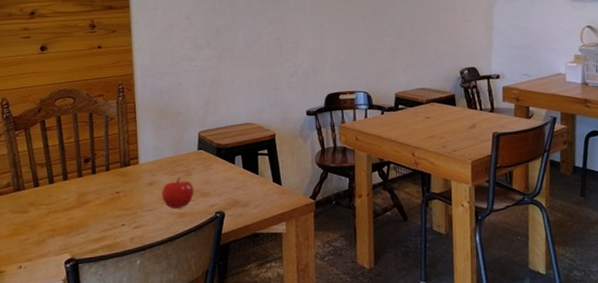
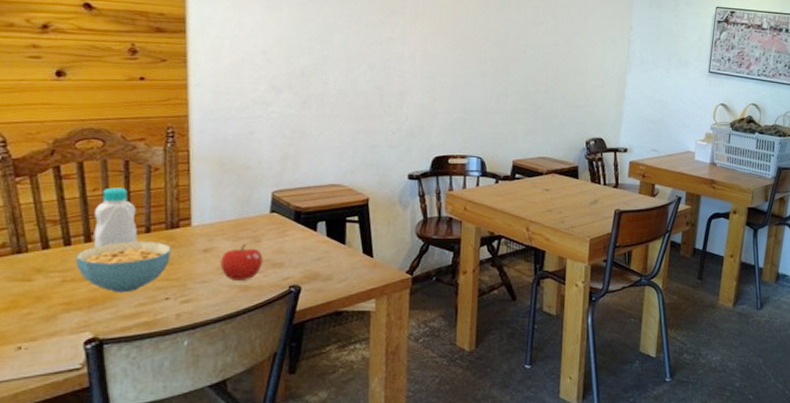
cereal bowl: none [57,177,125,221] -> present [75,240,171,293]
bottle: none [69,135,101,185] -> present [93,187,138,248]

